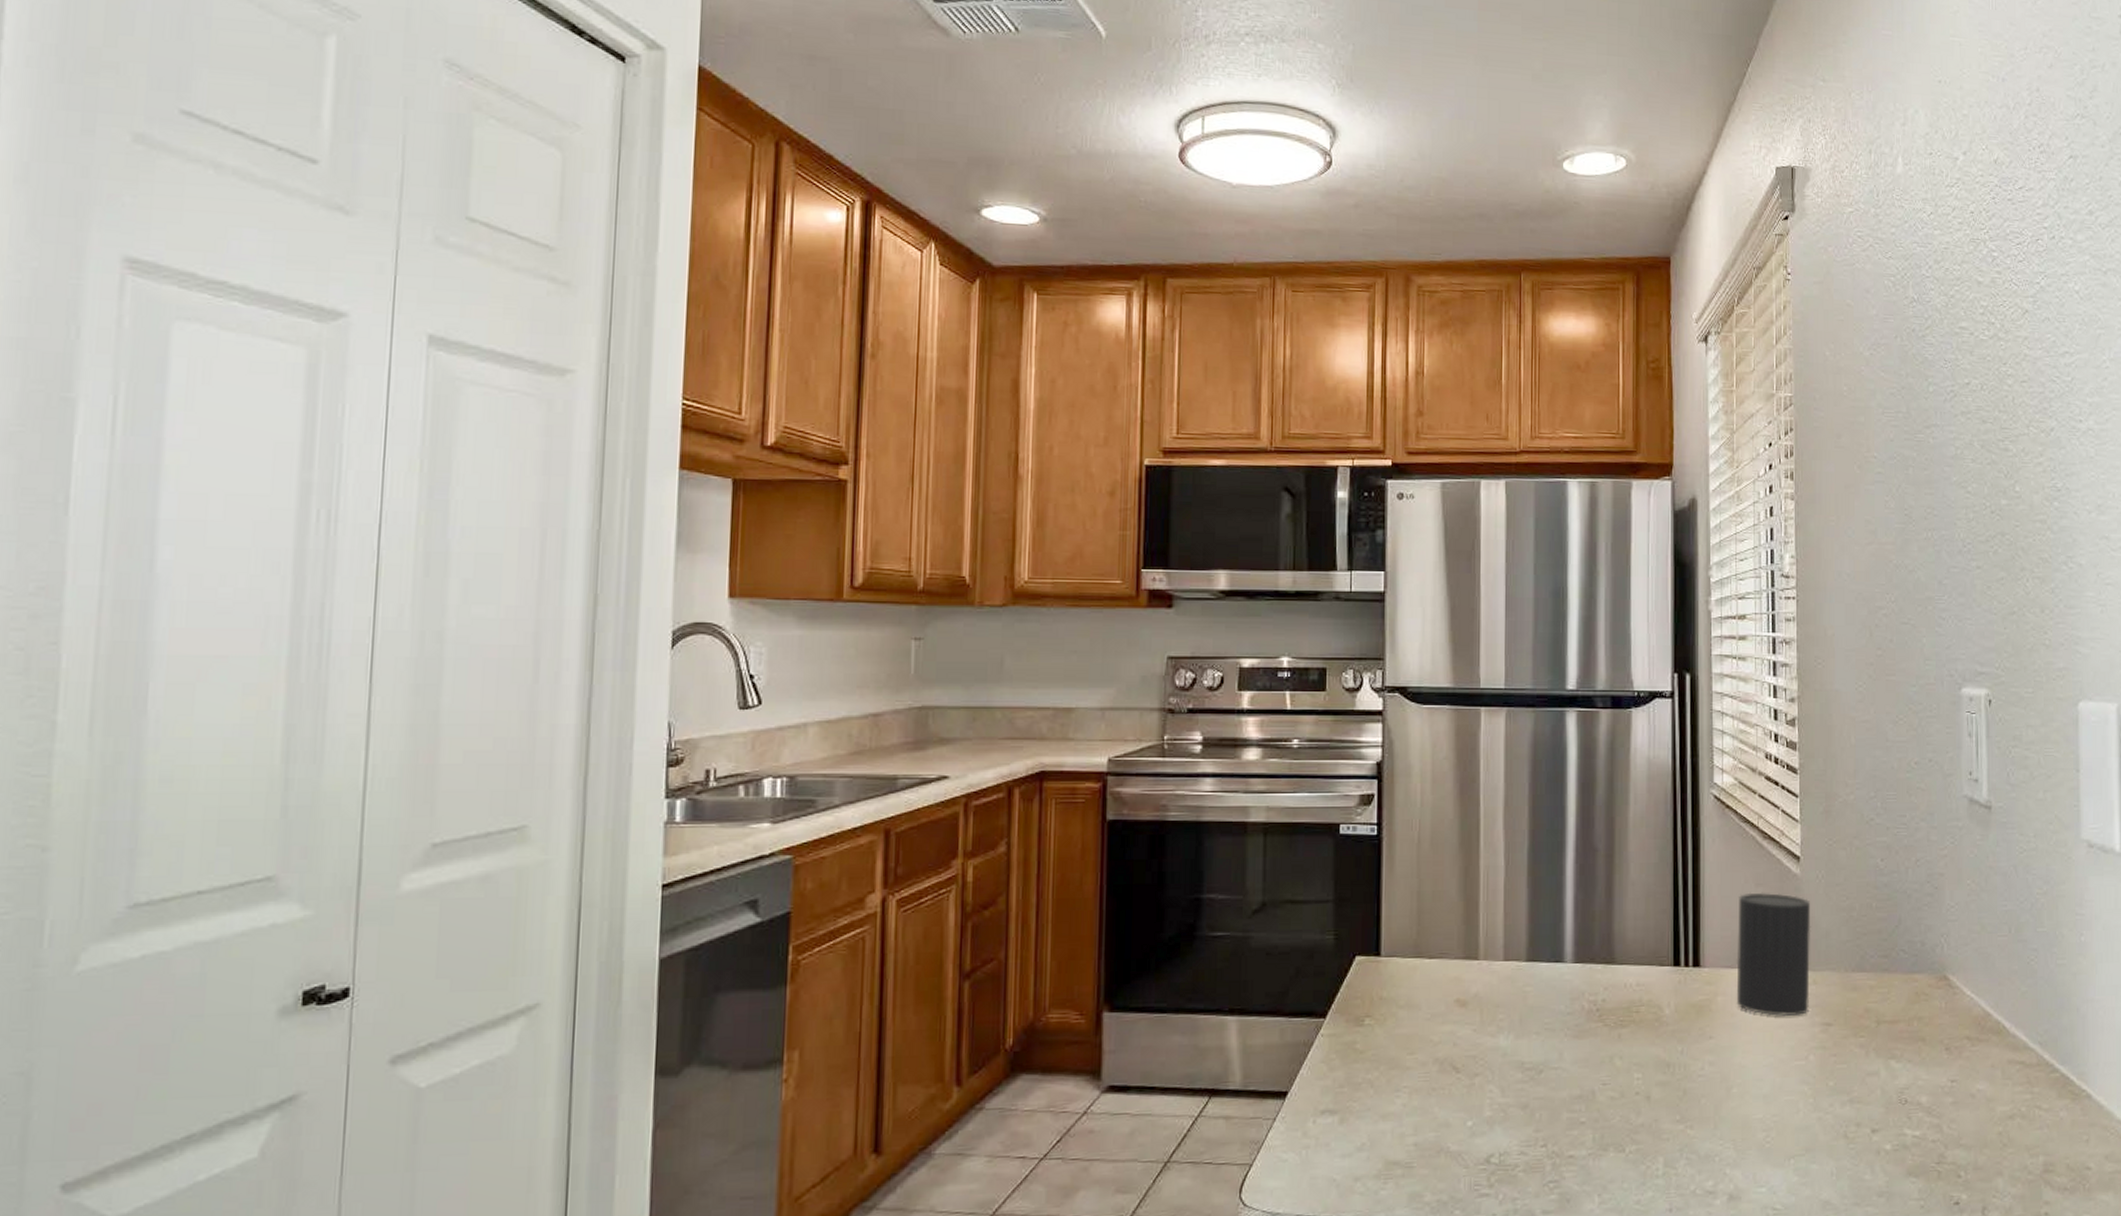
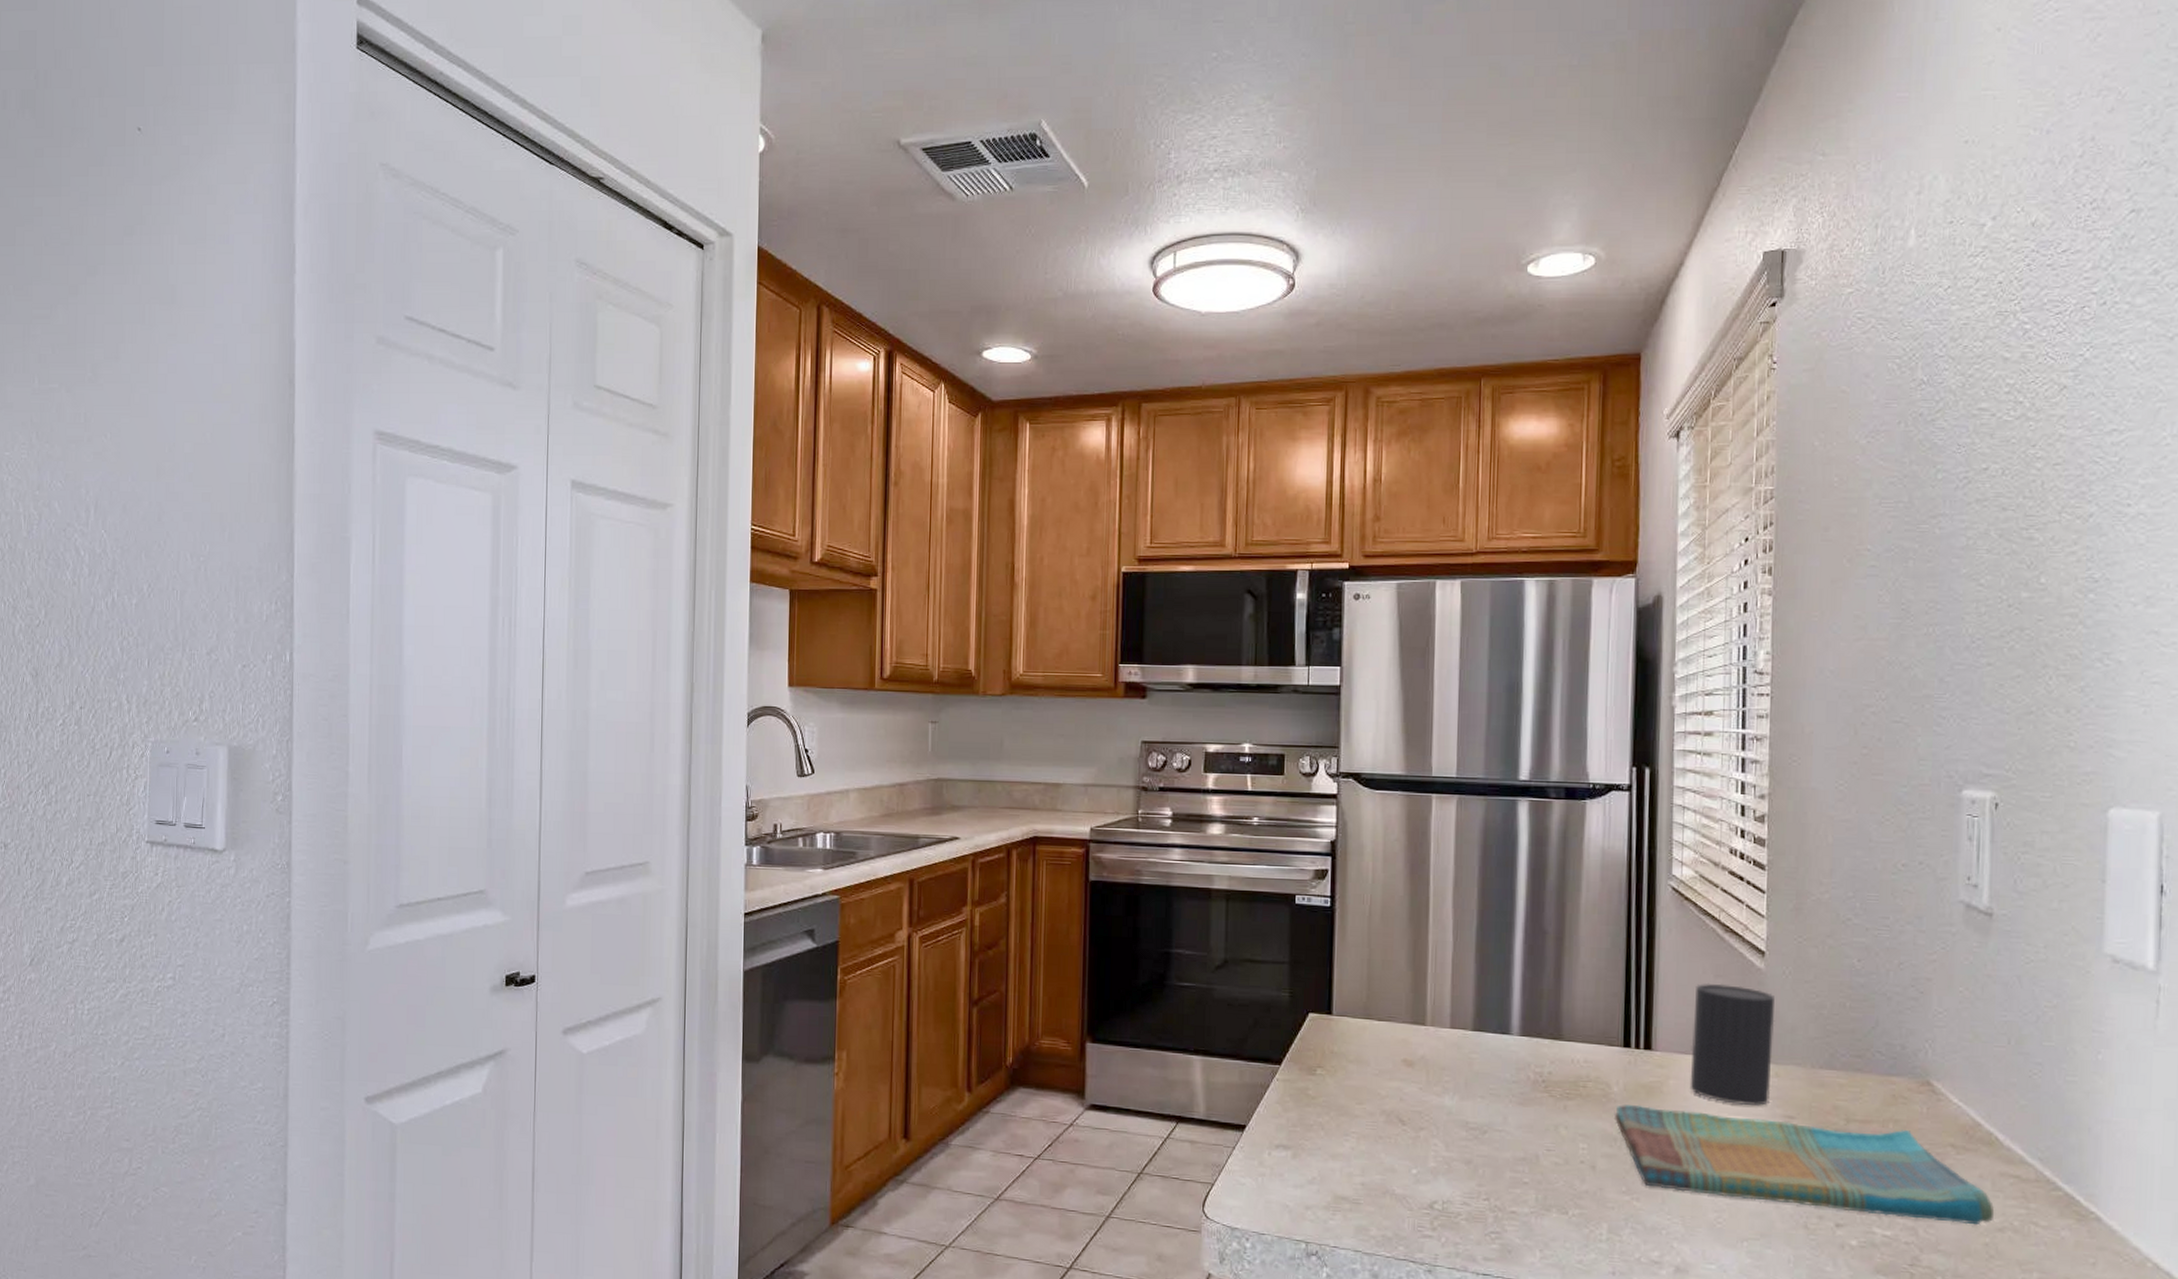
dish towel: none [1666,1026,2006,1116] -> present [1613,1103,1995,1225]

